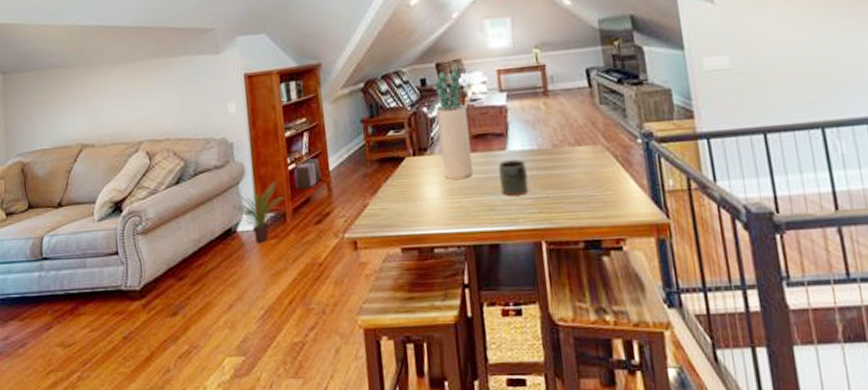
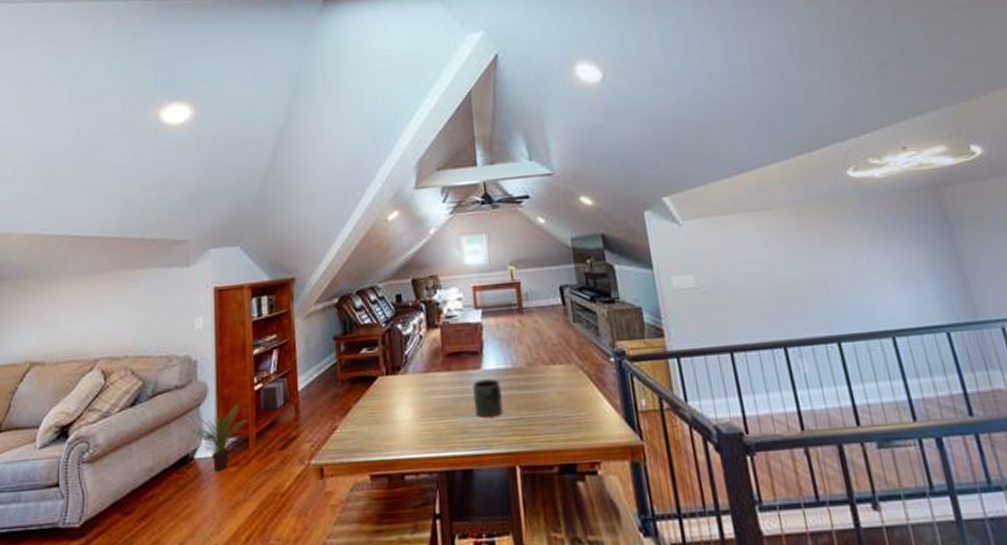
vase: present [435,61,474,181] -> none [411,277,448,401]

